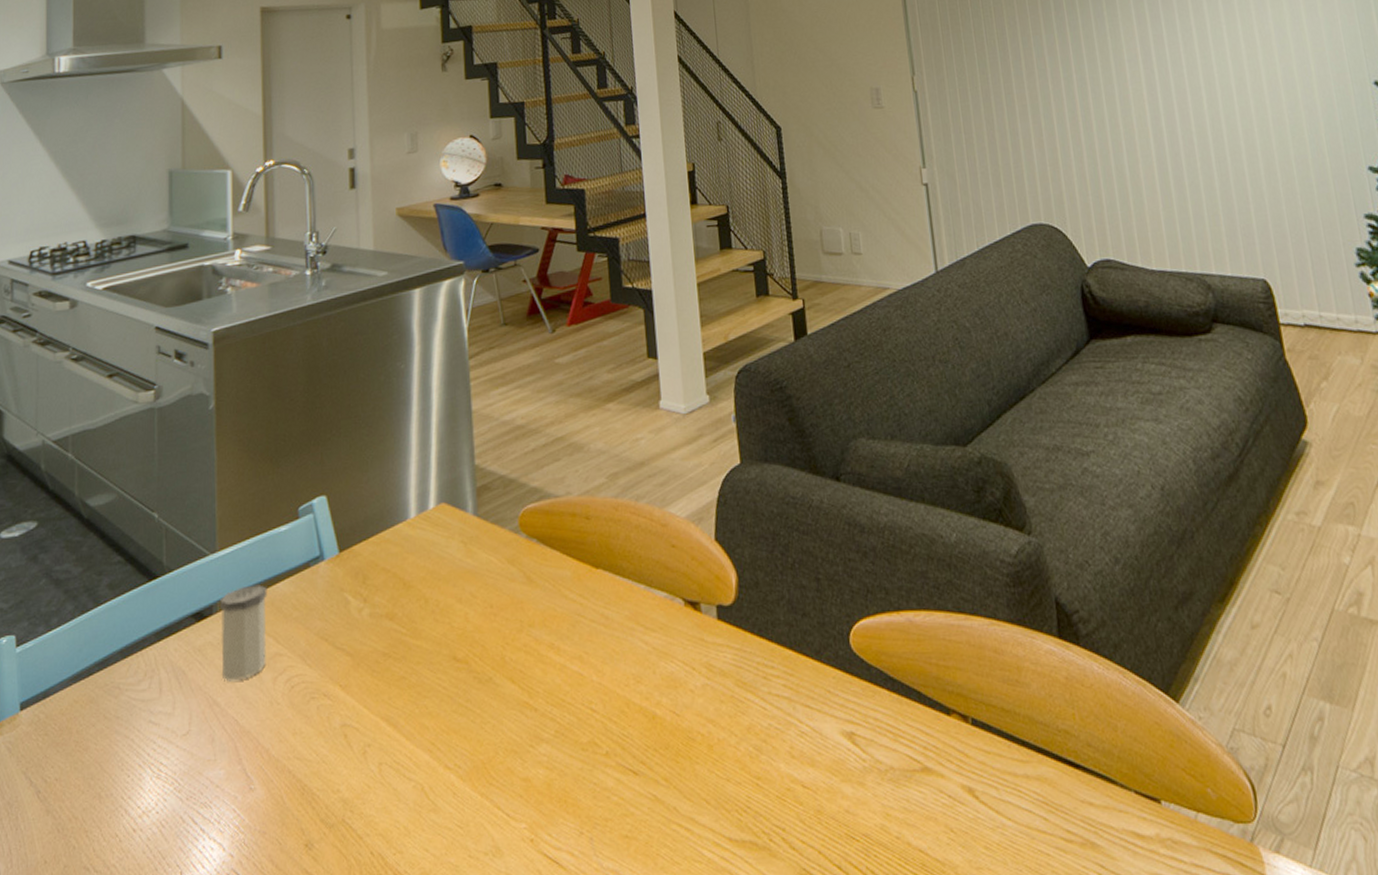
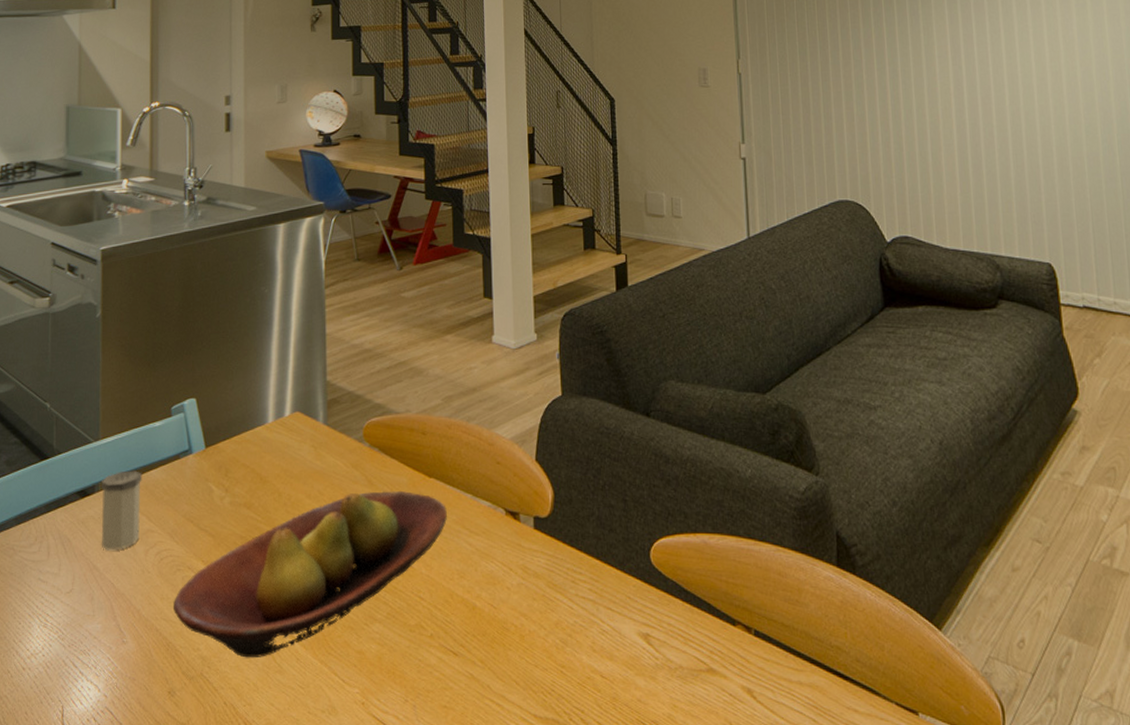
fruit bowl: none [307,586,618,797] -> present [172,491,447,658]

